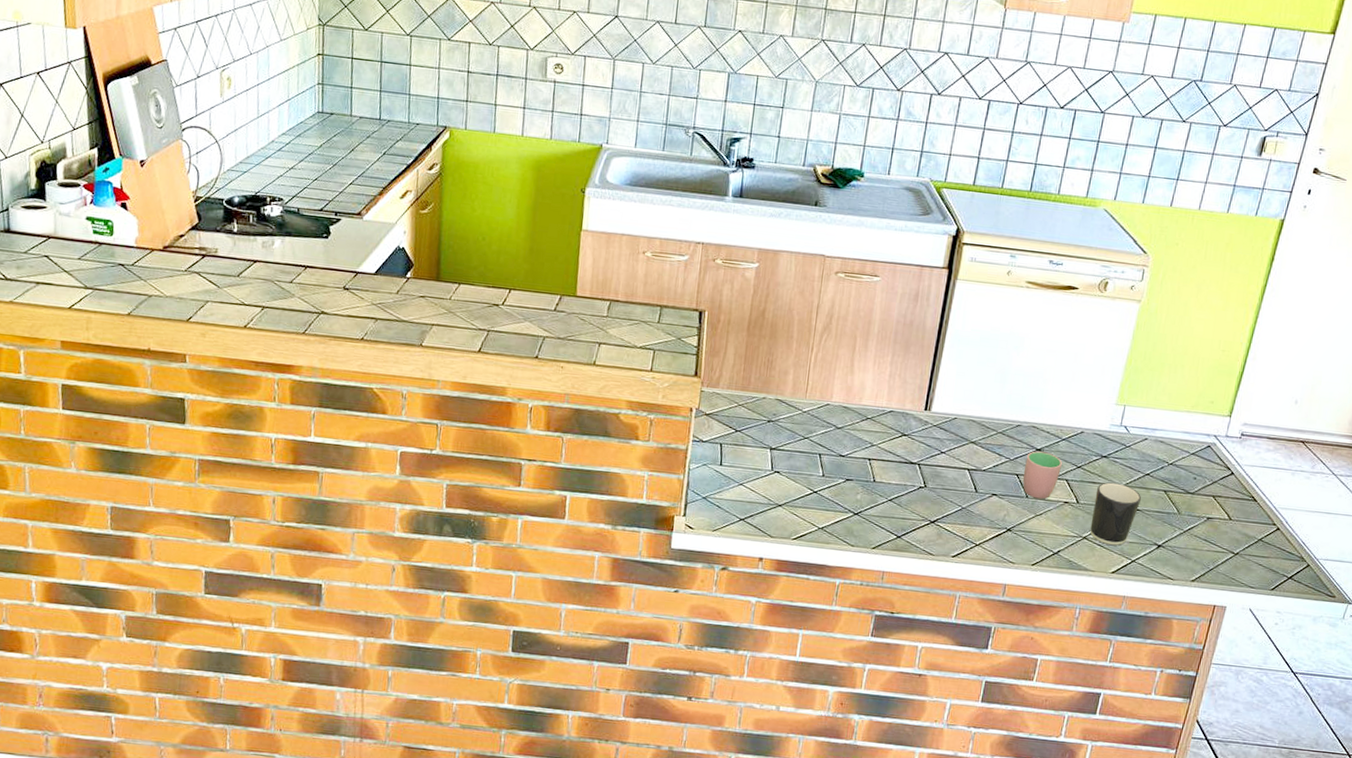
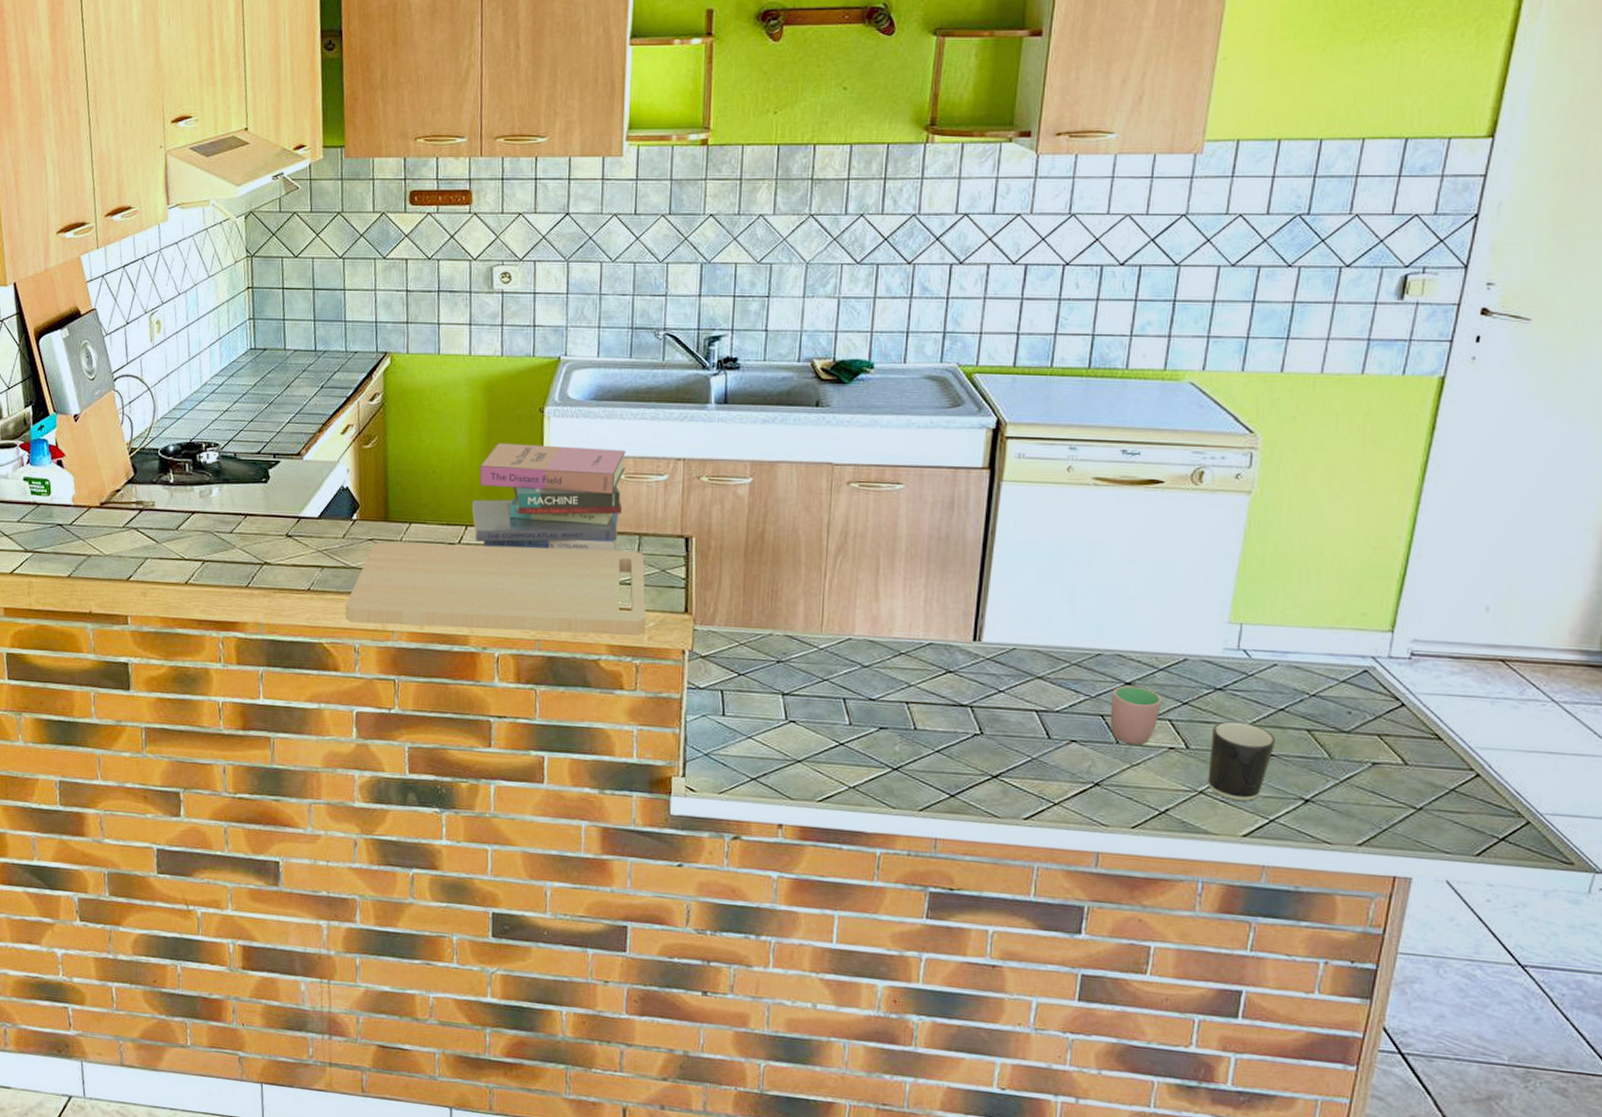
cutting board: none [395,299,664,394] -> present [345,542,647,636]
books: none [515,217,654,320] -> present [472,443,626,552]

